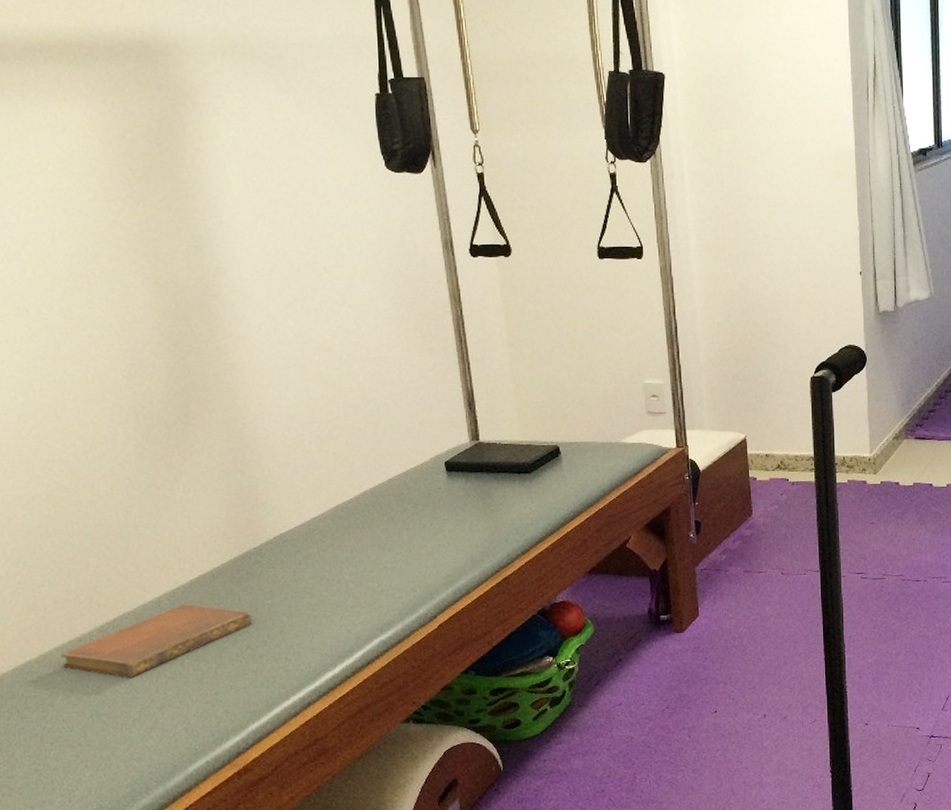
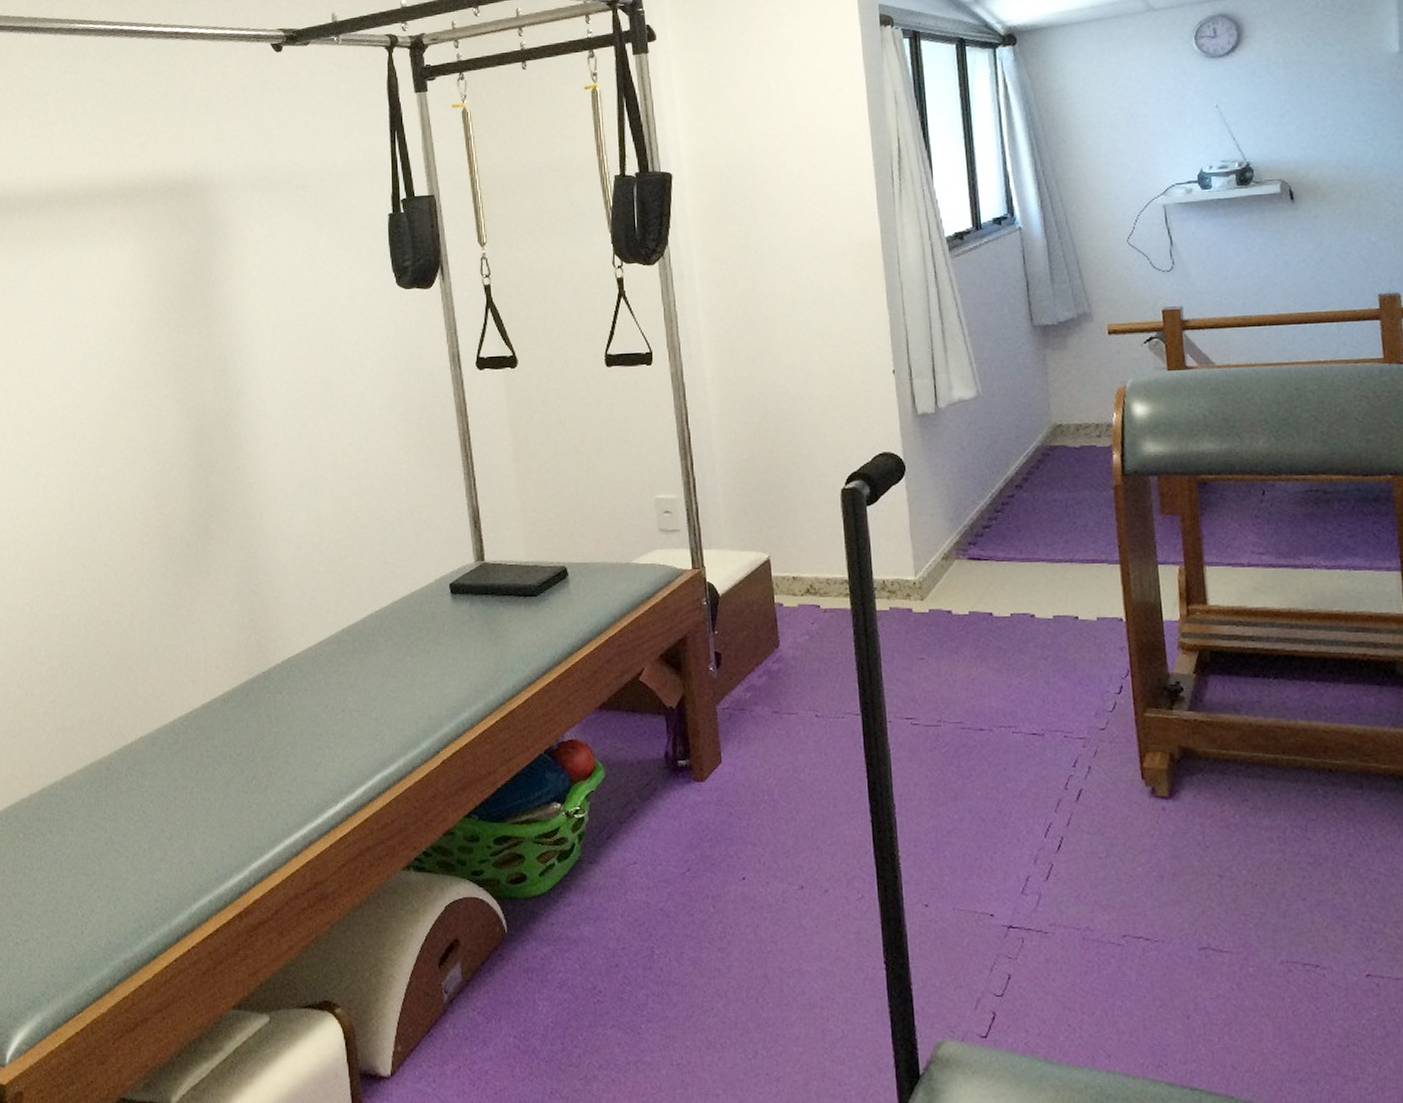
notebook: present [60,603,252,679] -> none [82,728,258,806]

